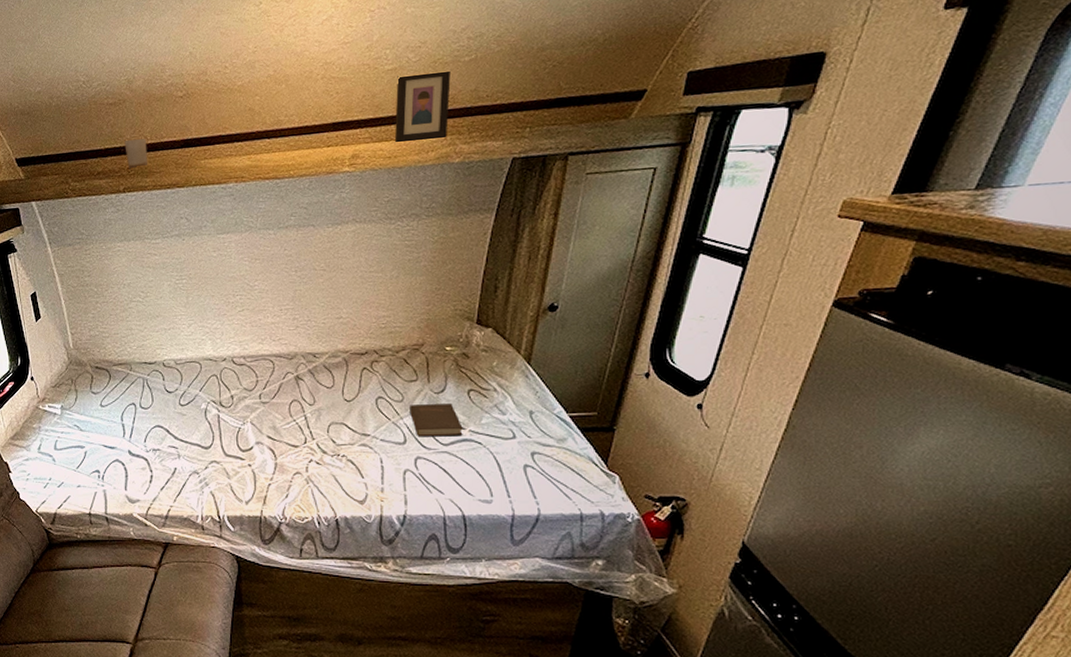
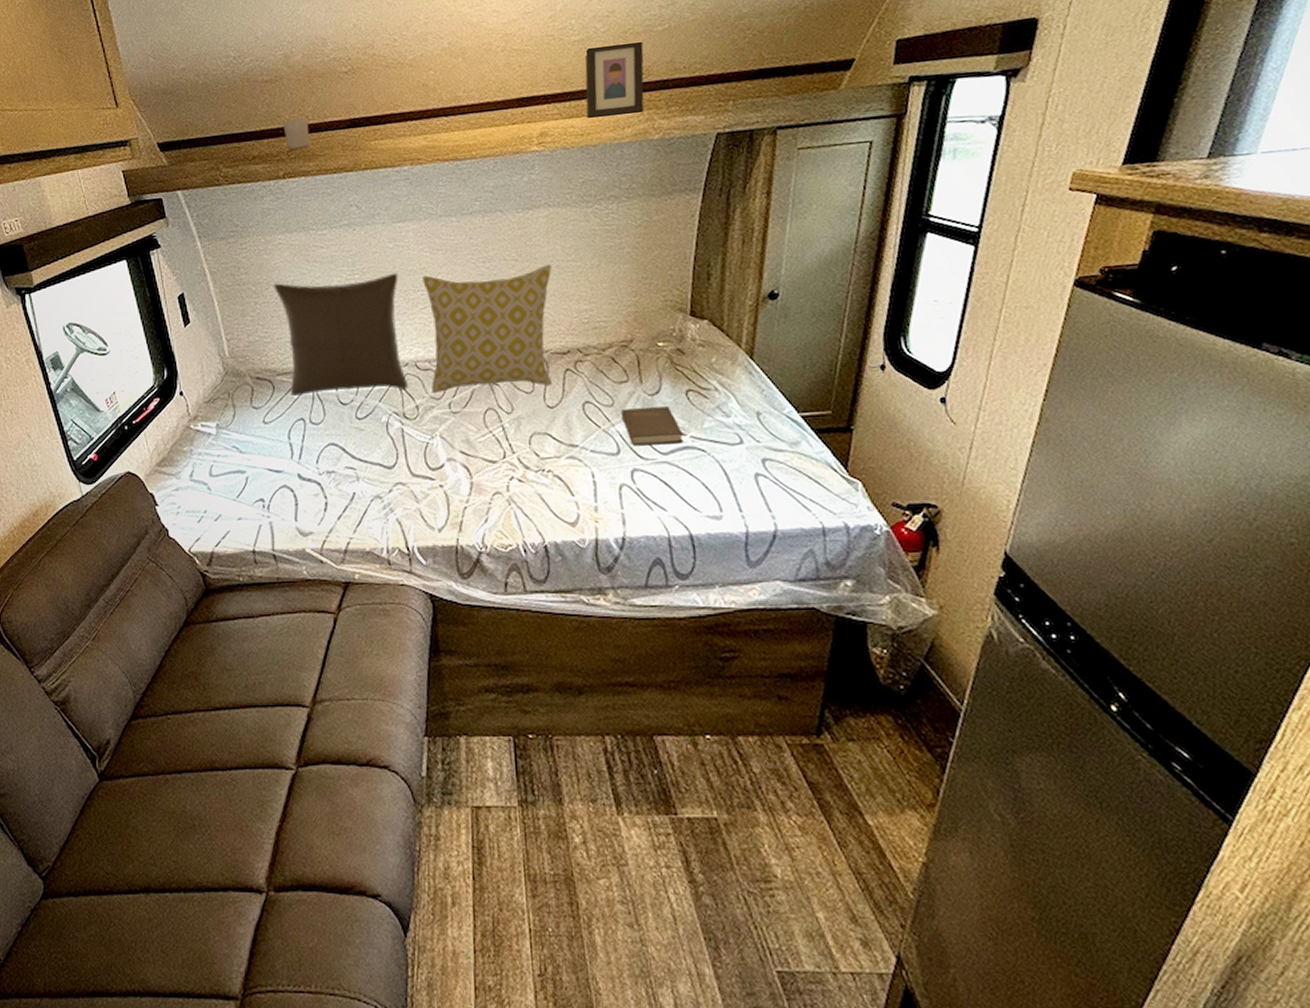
pillow: none [112,279,225,384] -> present [273,272,409,396]
pillow: none [242,275,356,386] -> present [423,264,552,394]

